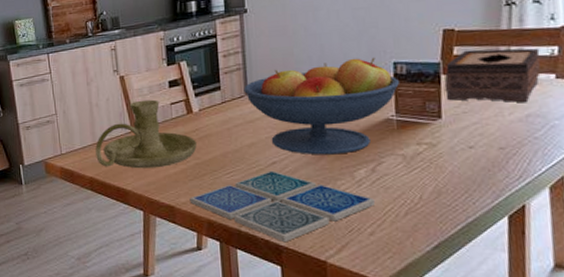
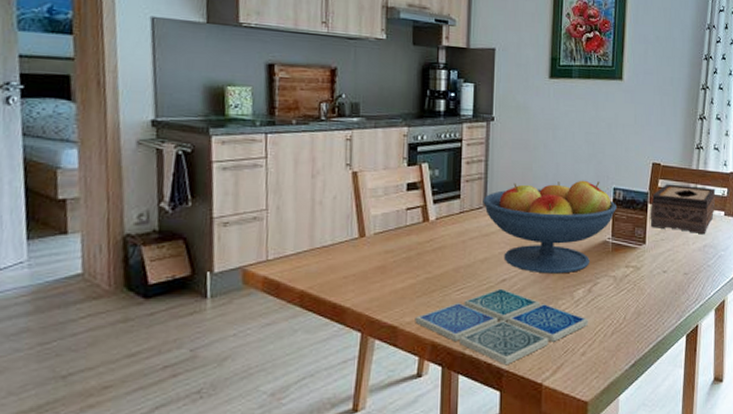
candle holder: present [95,99,197,169] -> none [312,202,429,282]

